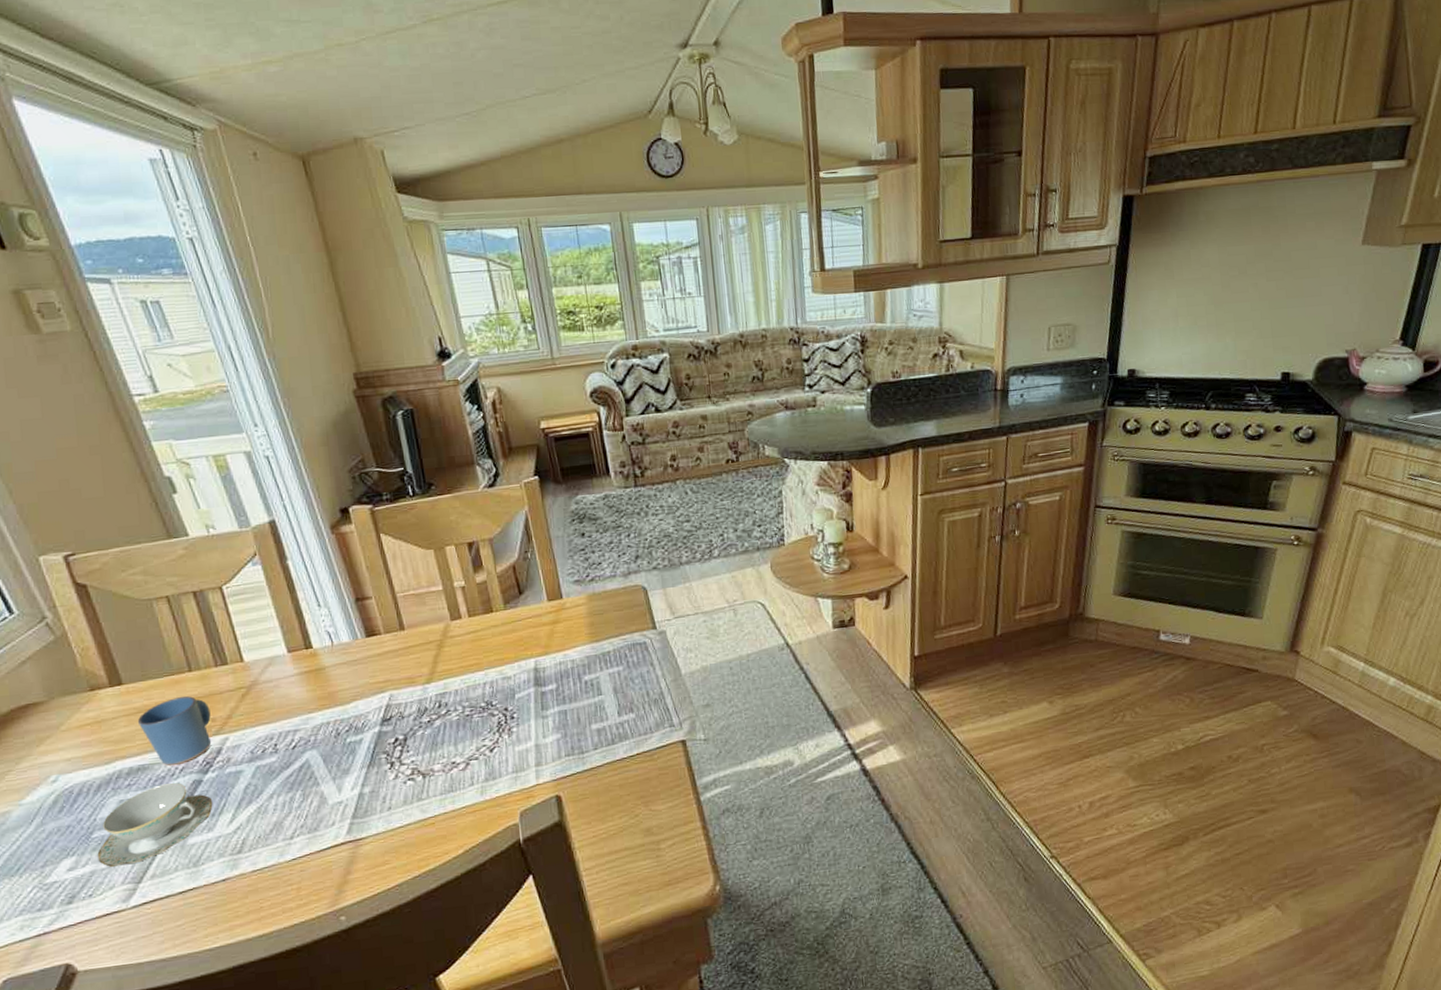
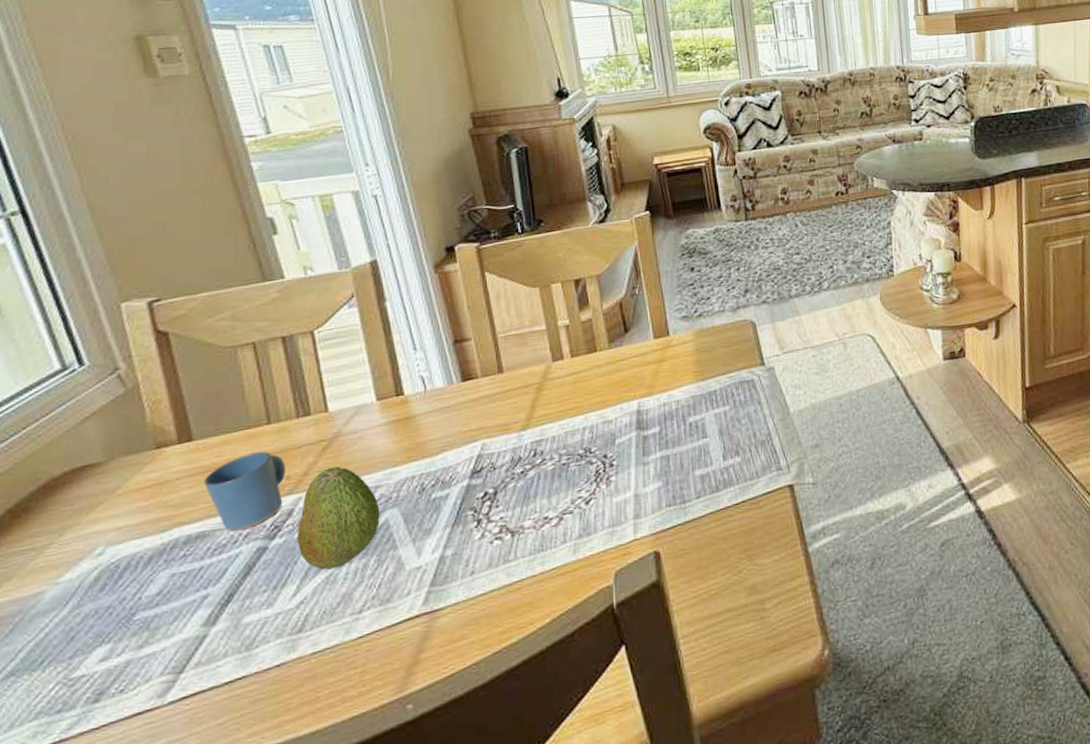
teacup: present [97,783,213,868] -> none [136,551,277,656]
fruit: none [227,711,302,802] -> present [297,466,380,571]

